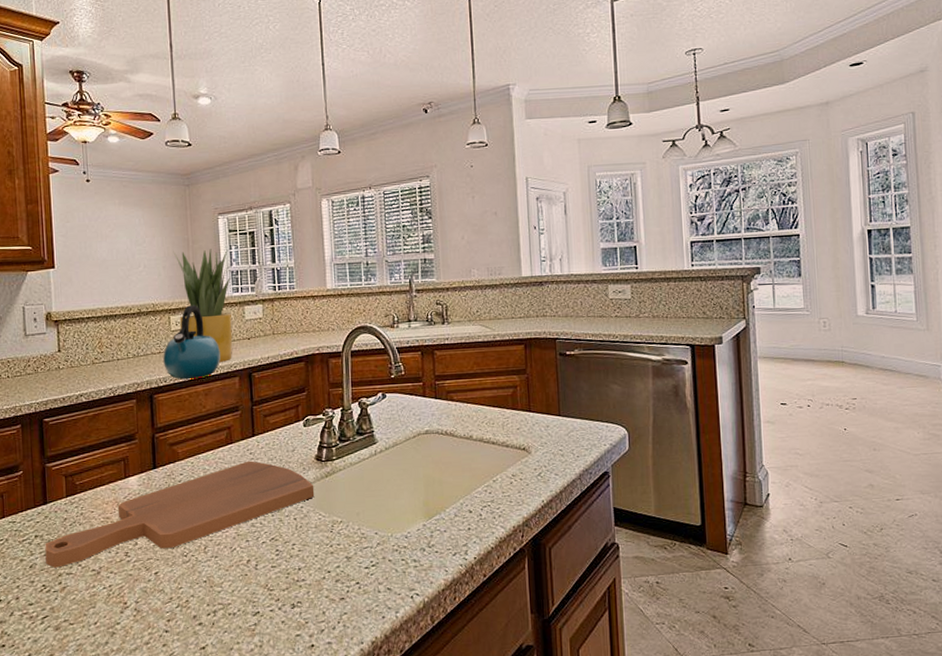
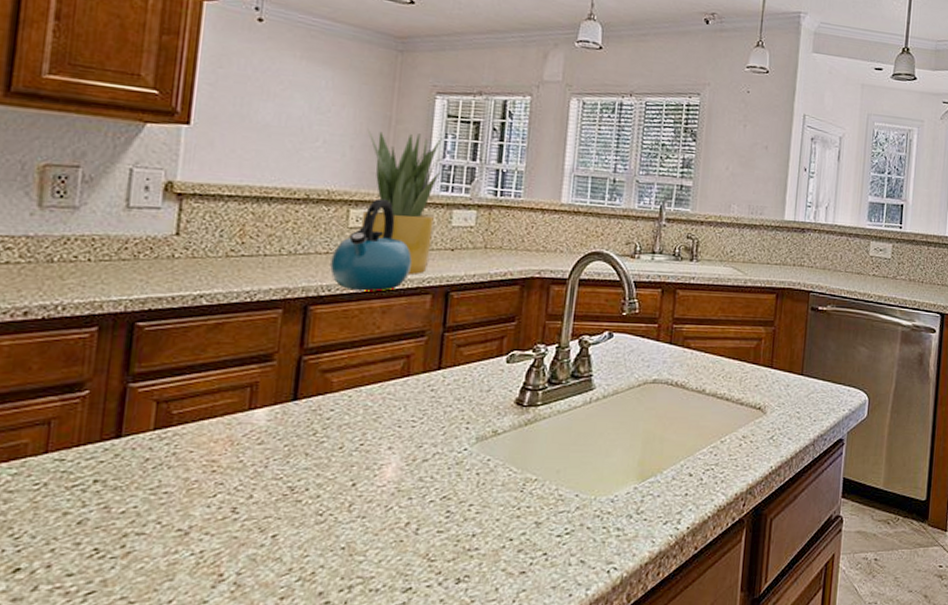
cutting board: present [45,461,315,568] -> none [105,399,509,525]

